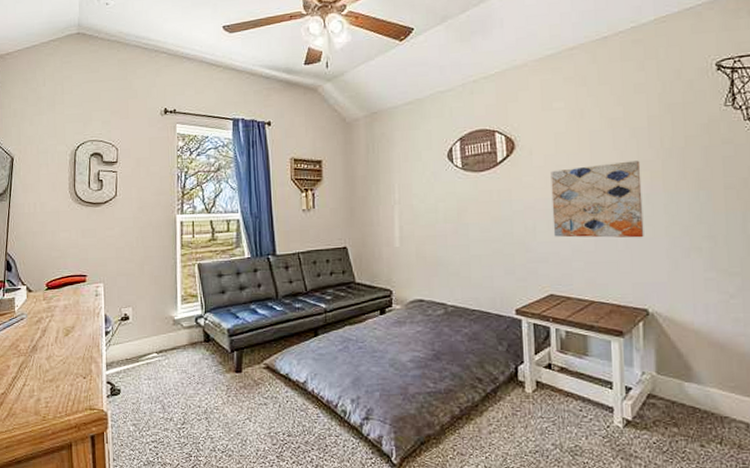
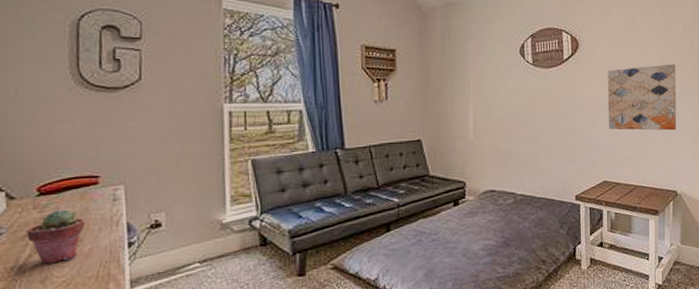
potted succulent: none [38,301,77,345] -> present [26,209,86,264]

